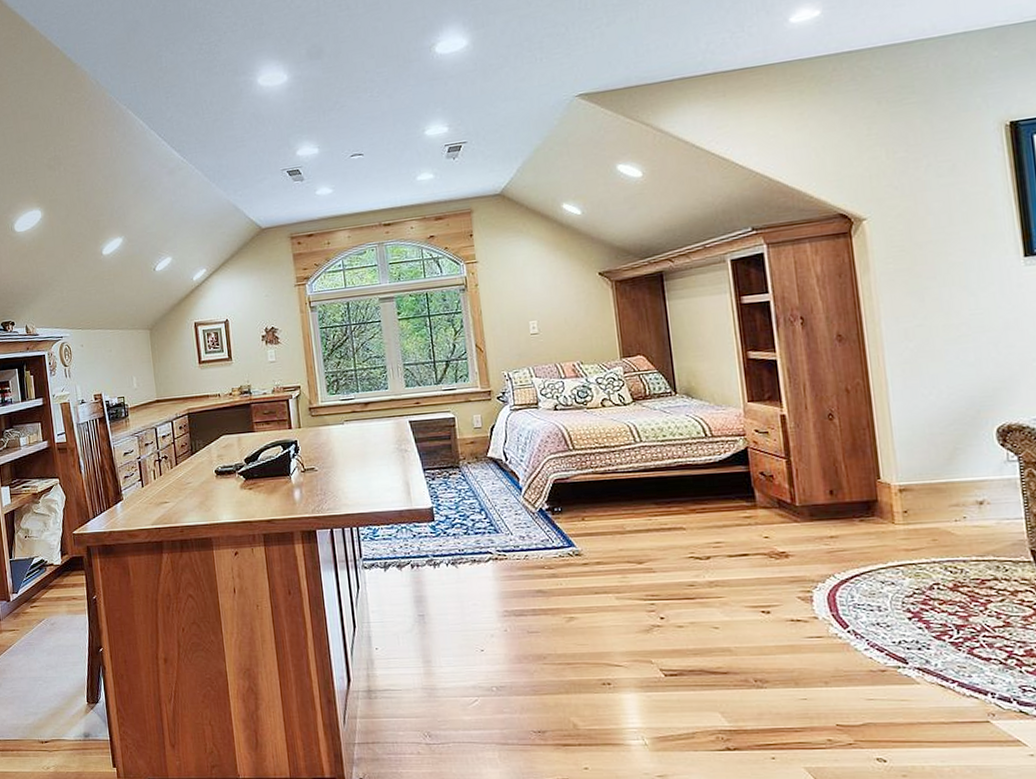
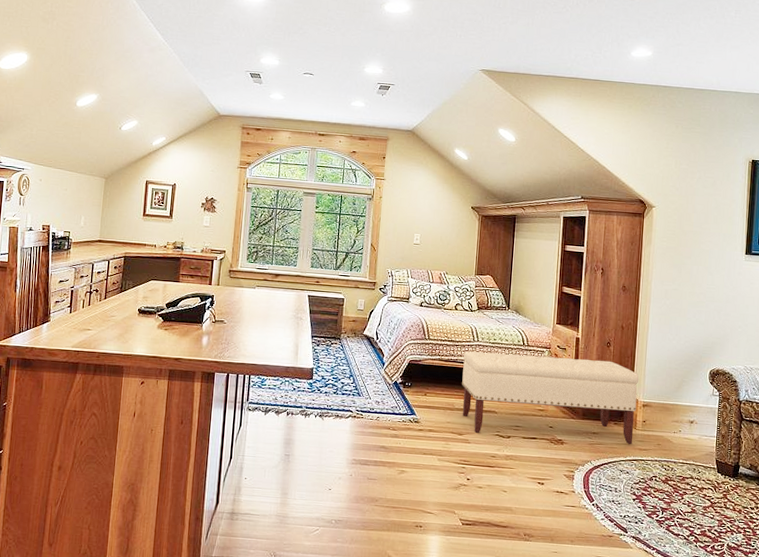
bench: none [624,438,893,558] -> present [461,351,639,445]

